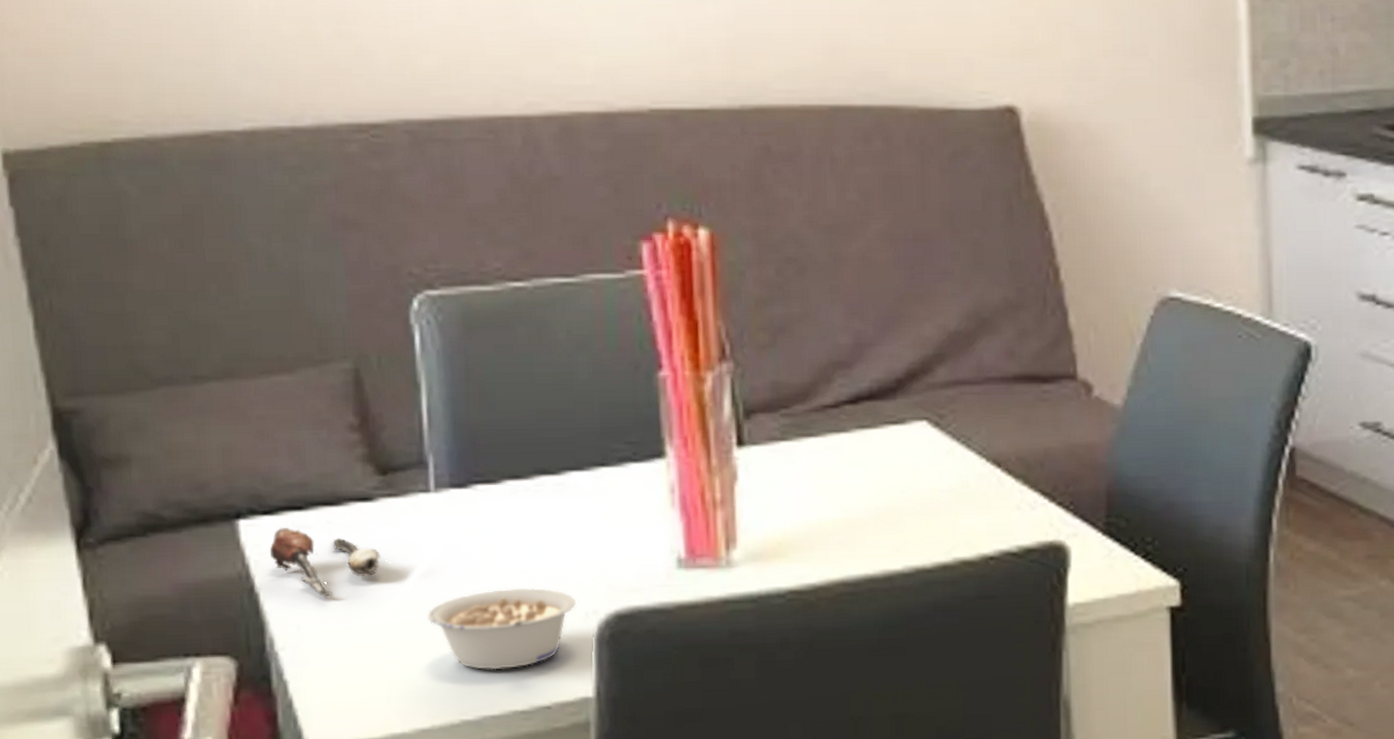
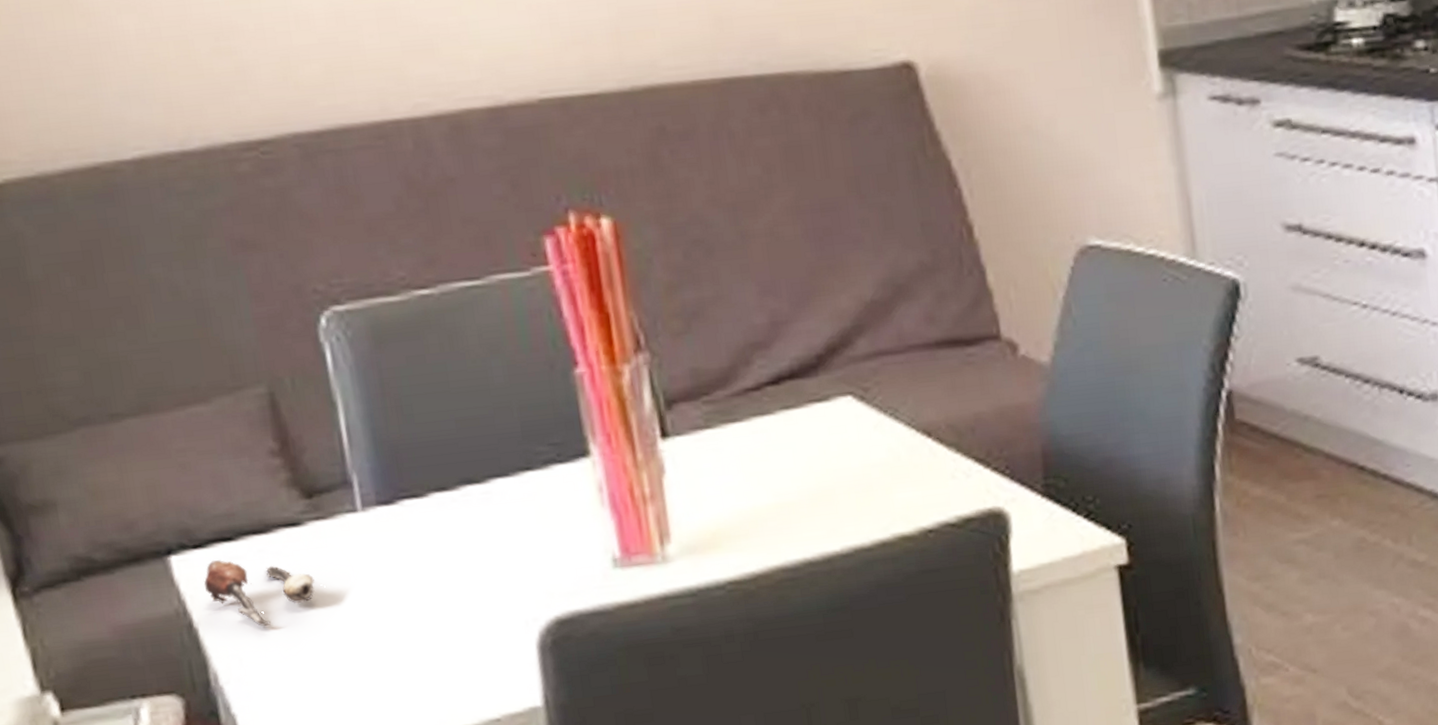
legume: present [427,588,576,670] -> none [367,599,515,687]

